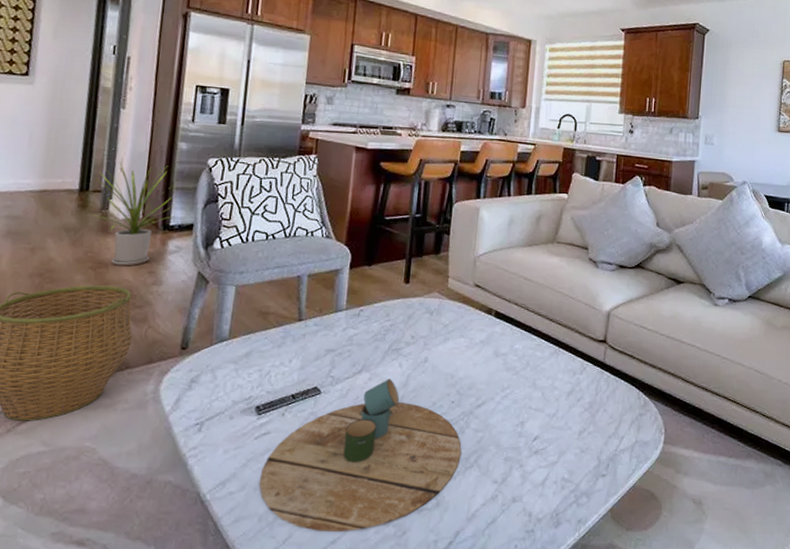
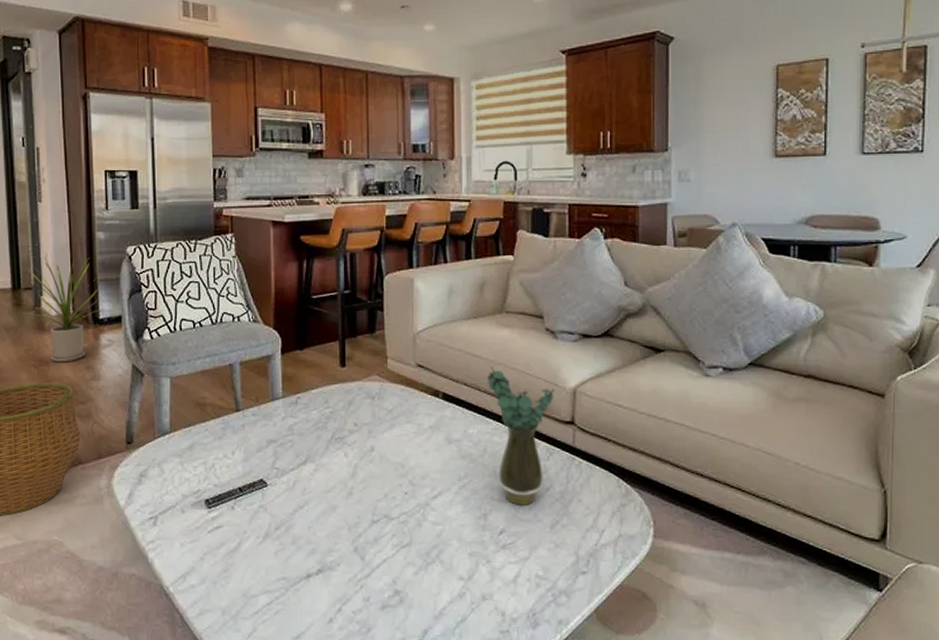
decorative tray: present [259,379,462,533] -> none [218,469,421,628]
vase: none [535,289,592,414] -> present [486,367,554,505]

